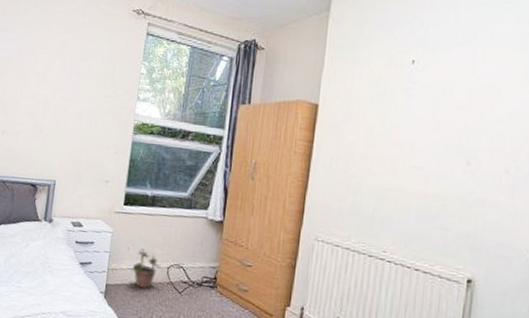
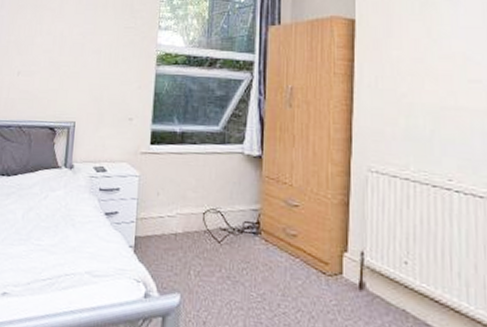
potted plant: present [132,248,161,289] -> none [163,192,196,239]

